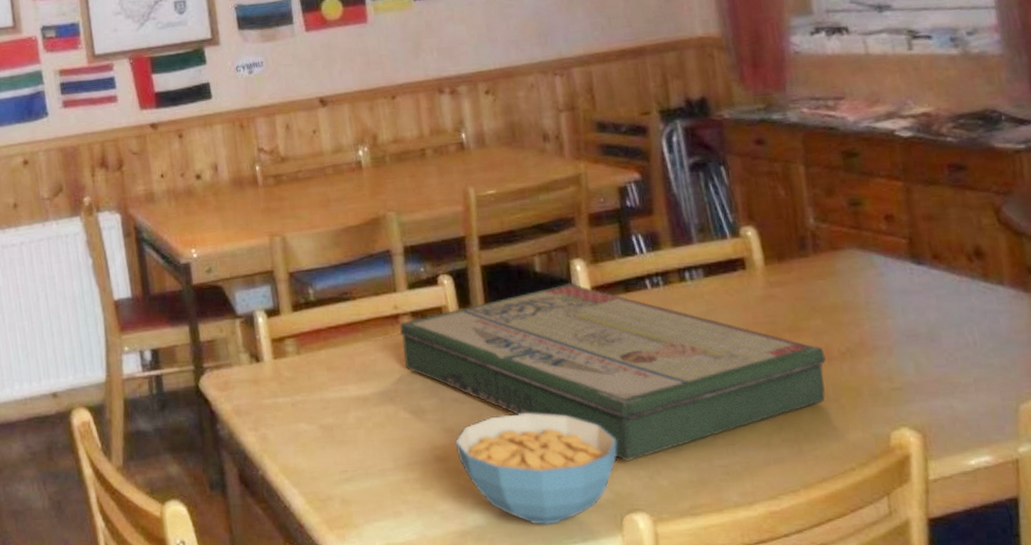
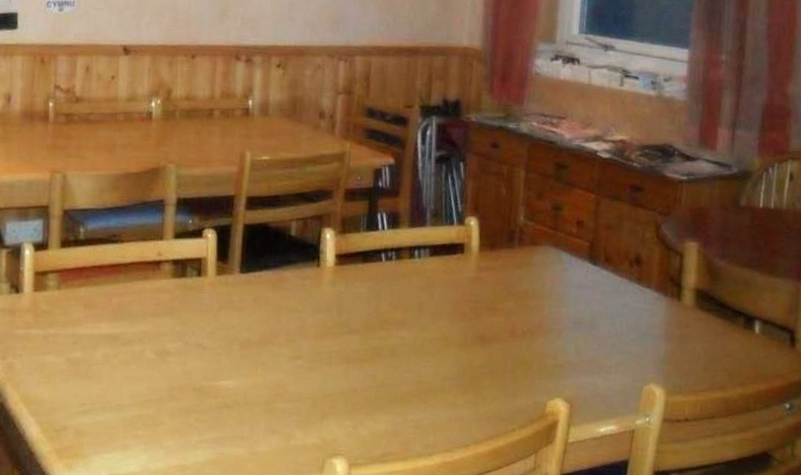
board game: present [400,282,826,462] -> none [159,248,511,412]
cereal bowl: present [455,413,617,525] -> none [191,362,332,464]

